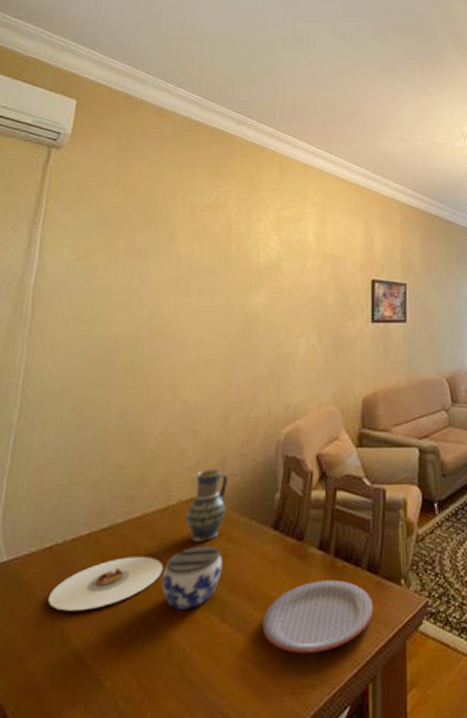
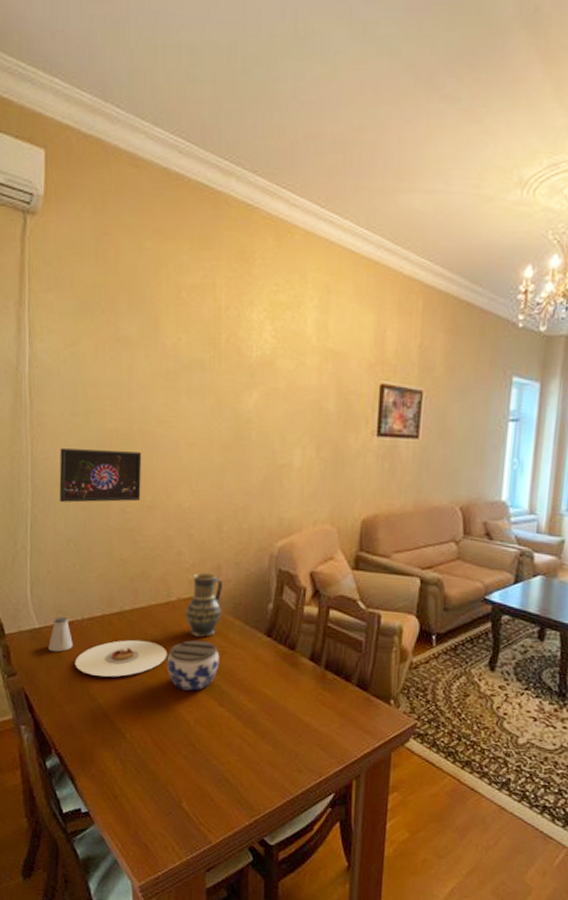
saltshaker: none [16,541,49,589] -> present [48,616,73,652]
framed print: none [52,353,149,410] -> present [59,448,142,503]
plate: present [262,579,373,654] -> none [256,687,361,747]

